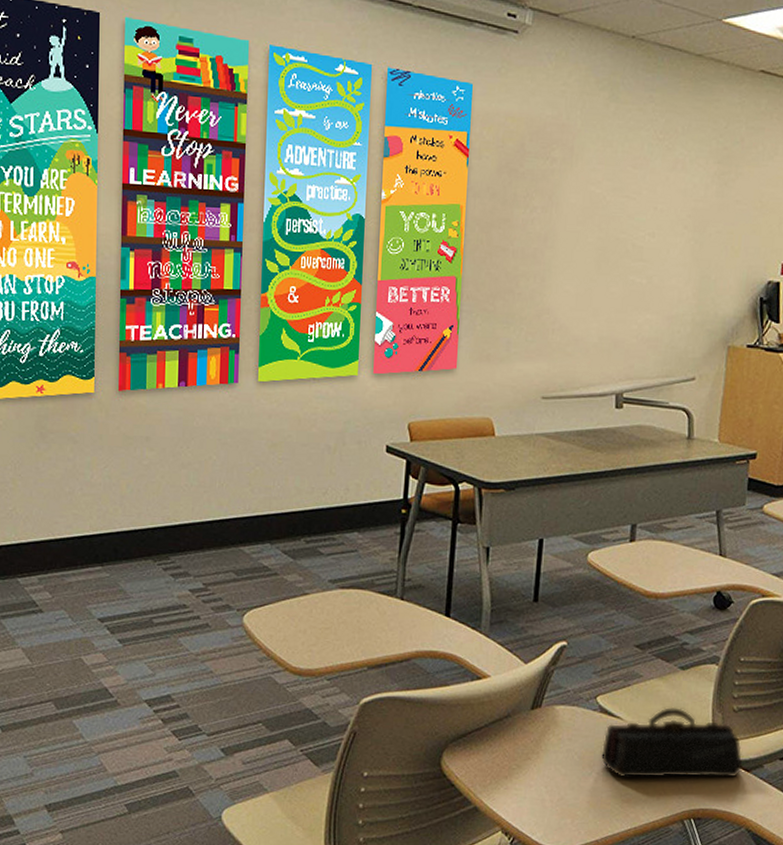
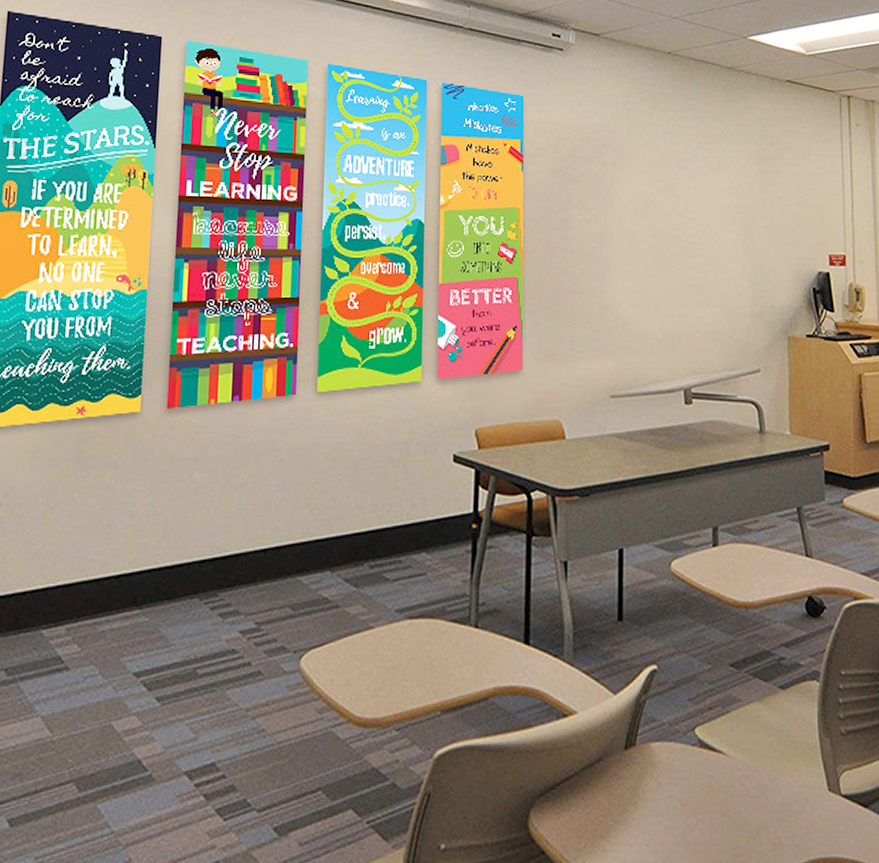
pencil case: present [601,707,744,778] -> none [706,735,861,827]

